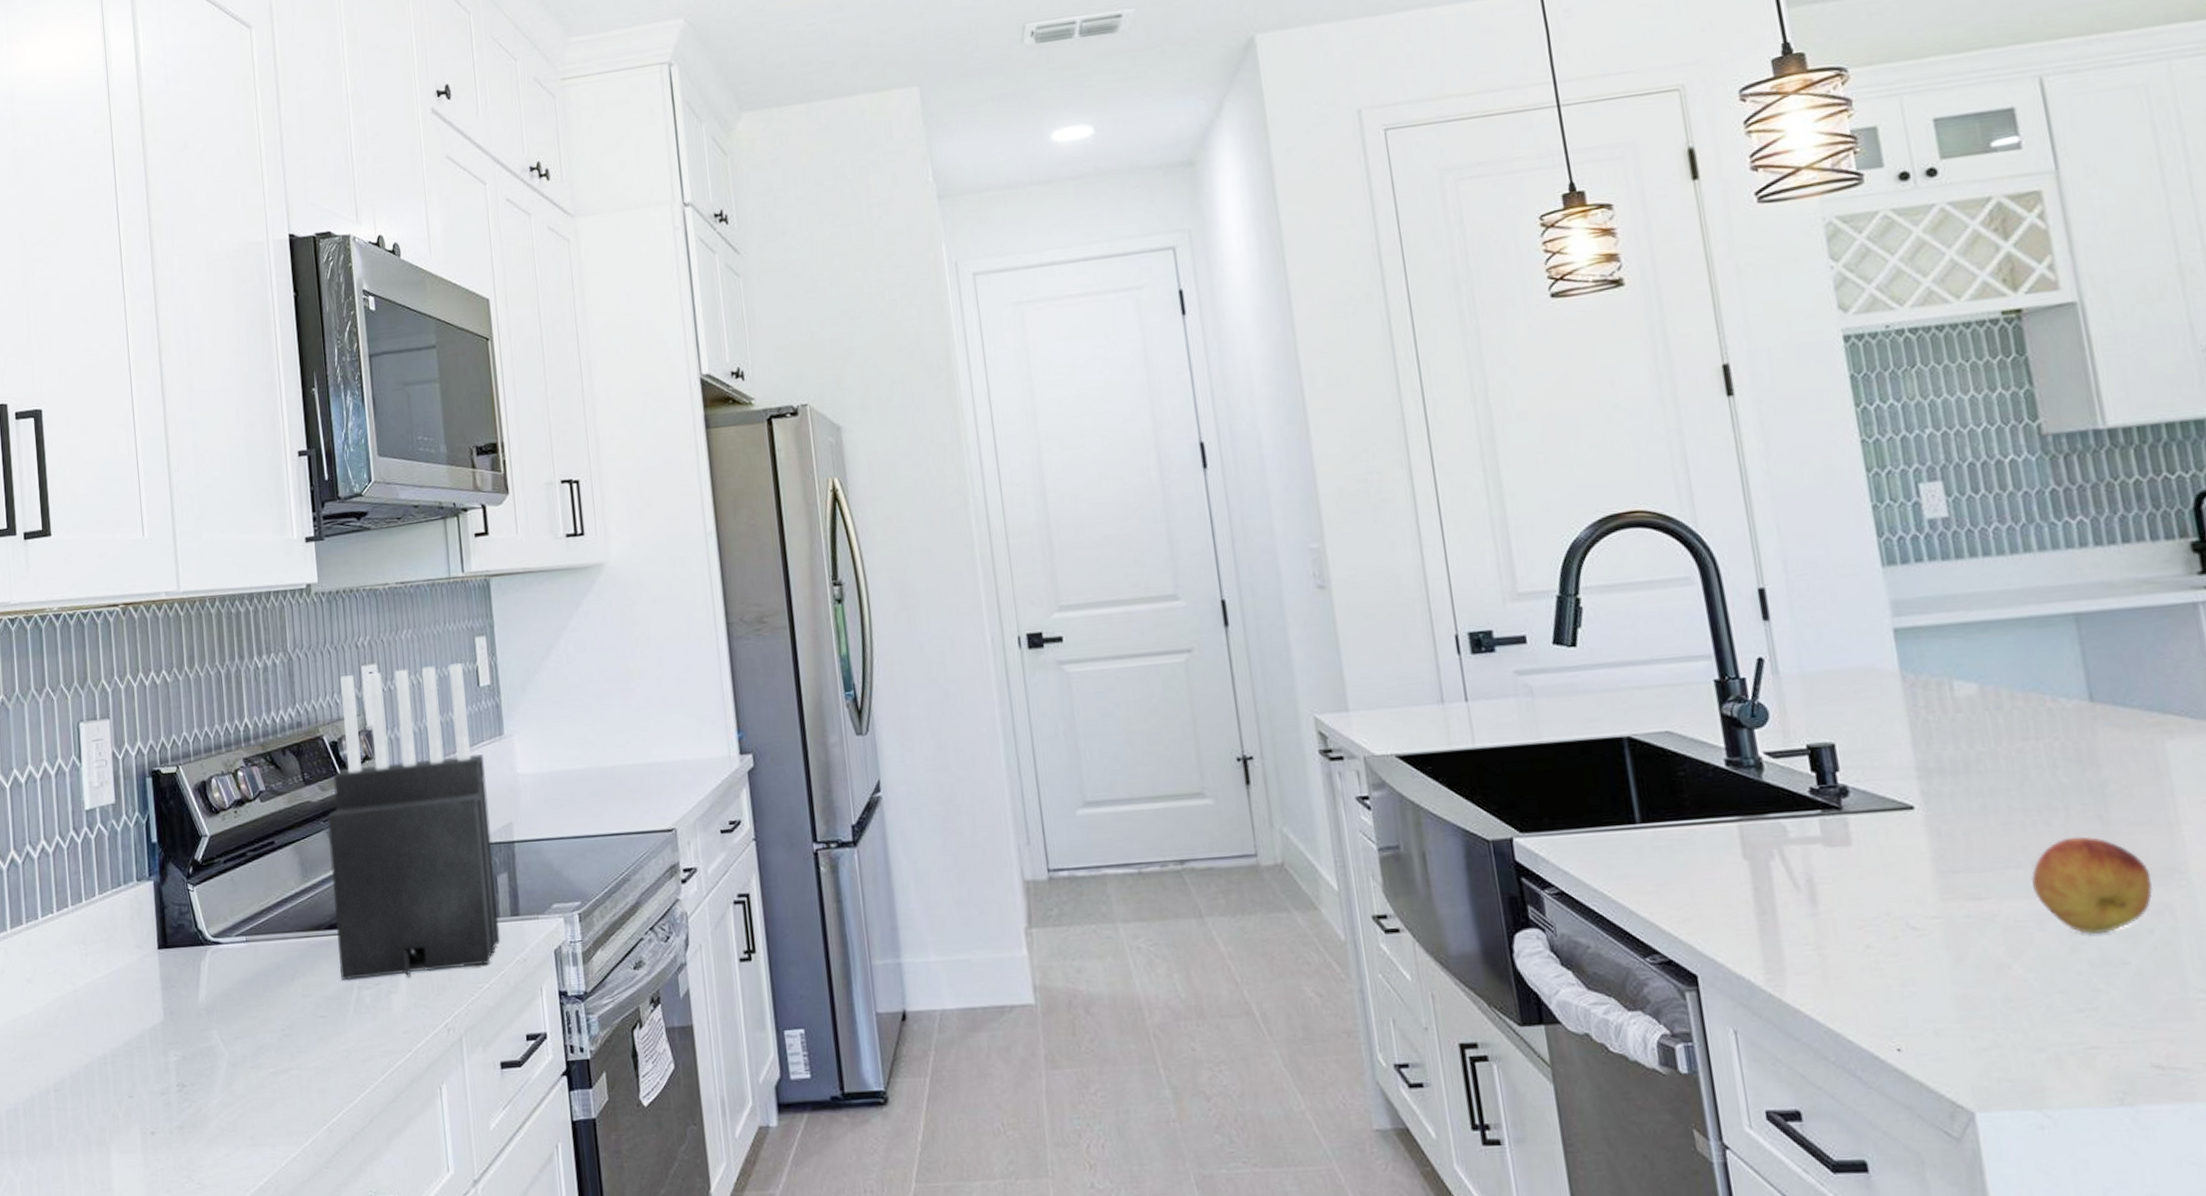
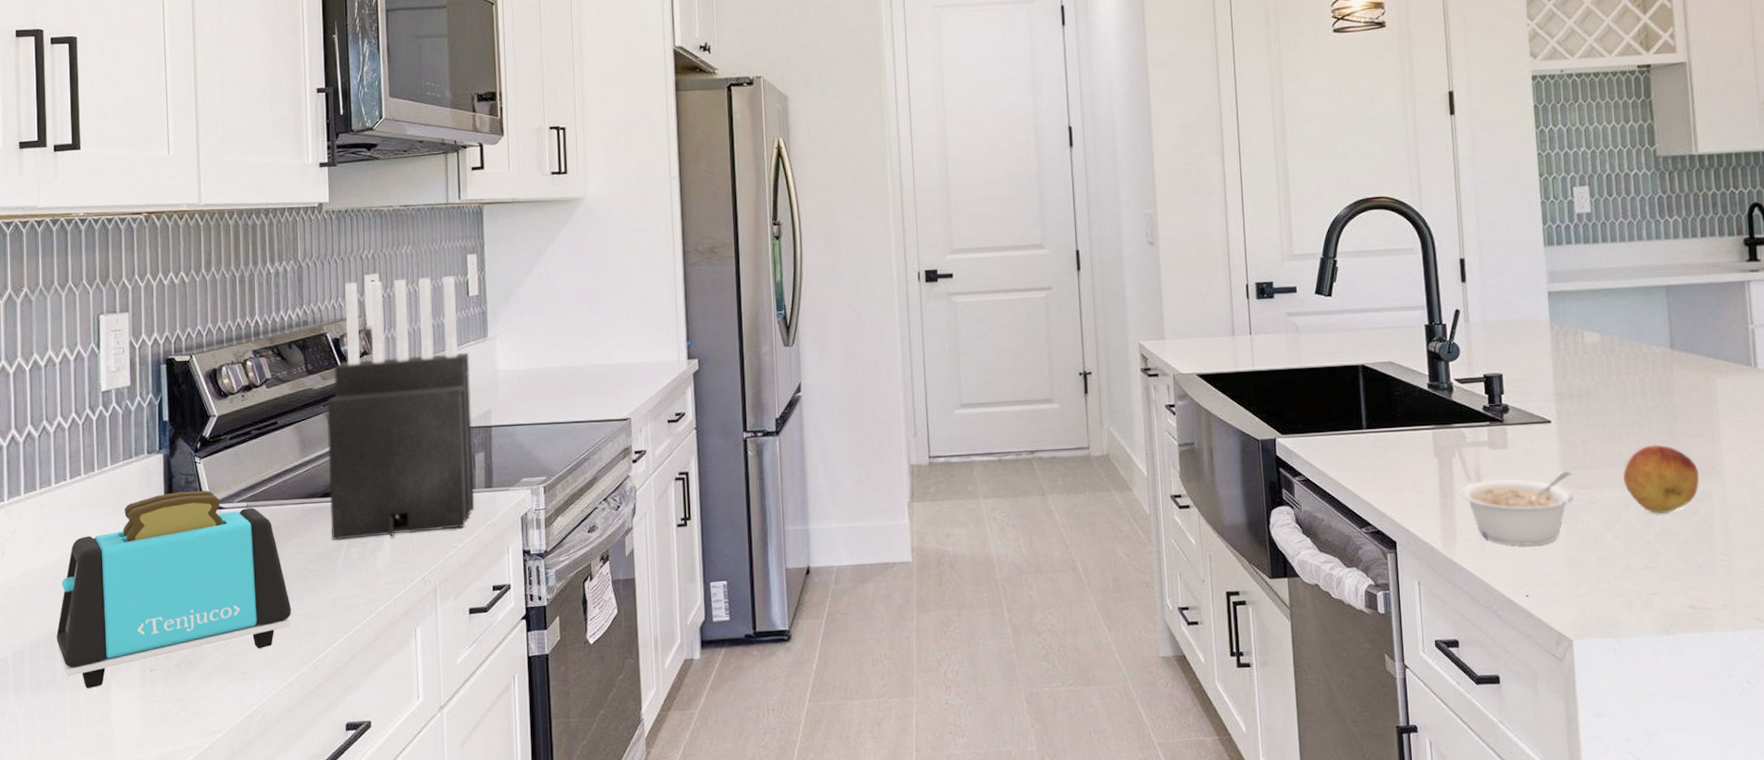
toaster: none [50,923,302,1154] -> present [56,490,292,689]
legume: none [1785,876,1958,981] -> present [1460,472,1574,546]

